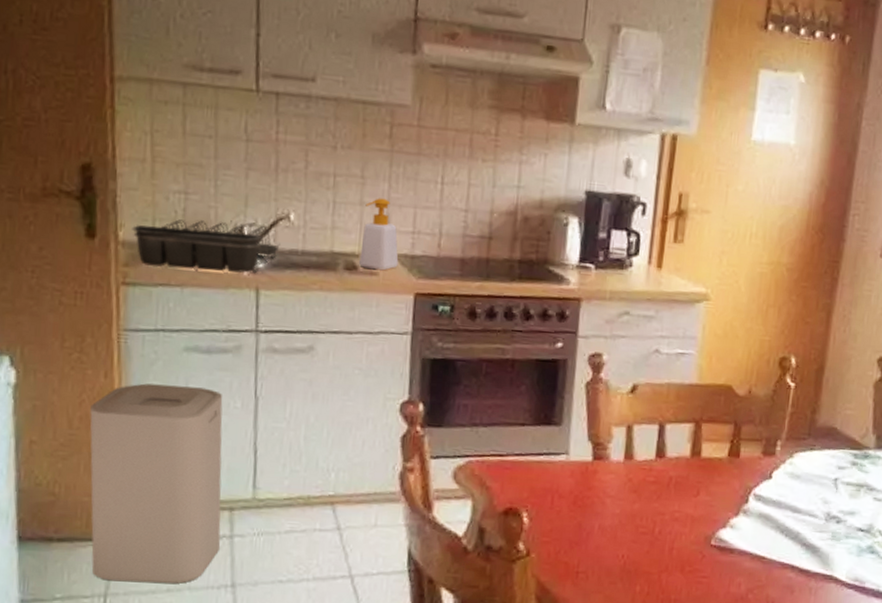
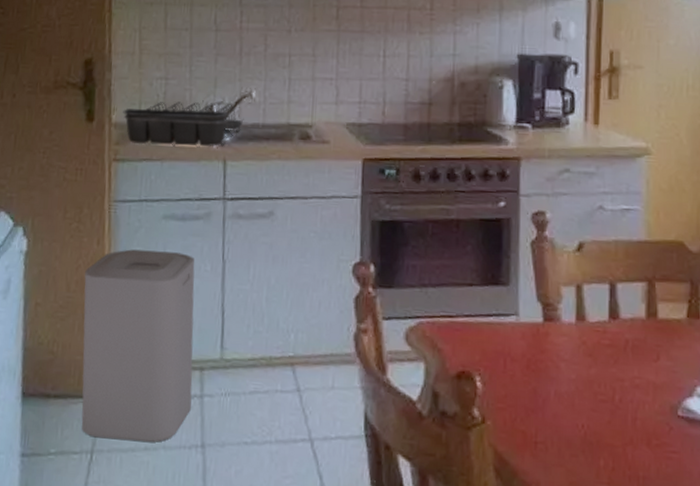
soap bottle: present [359,198,399,271] -> none [312,73,347,139]

